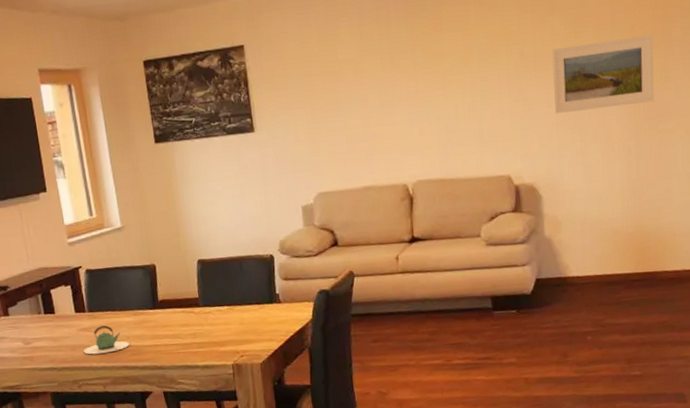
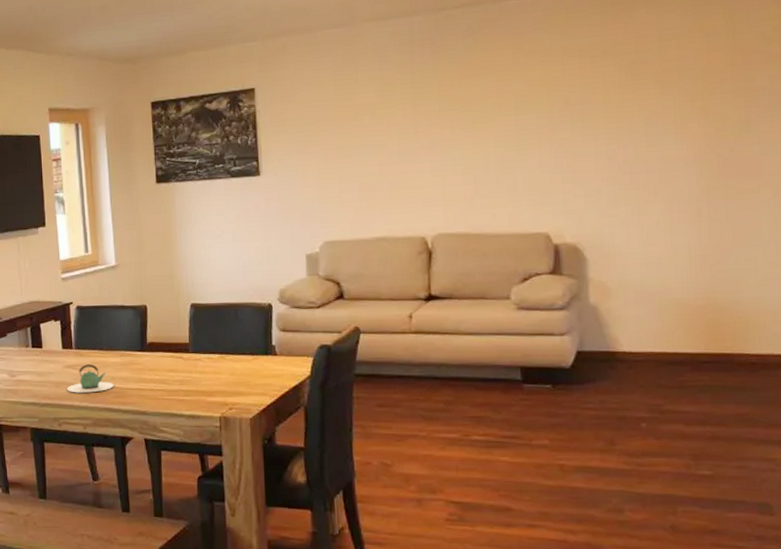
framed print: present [552,35,654,113] -> none [603,83,733,167]

